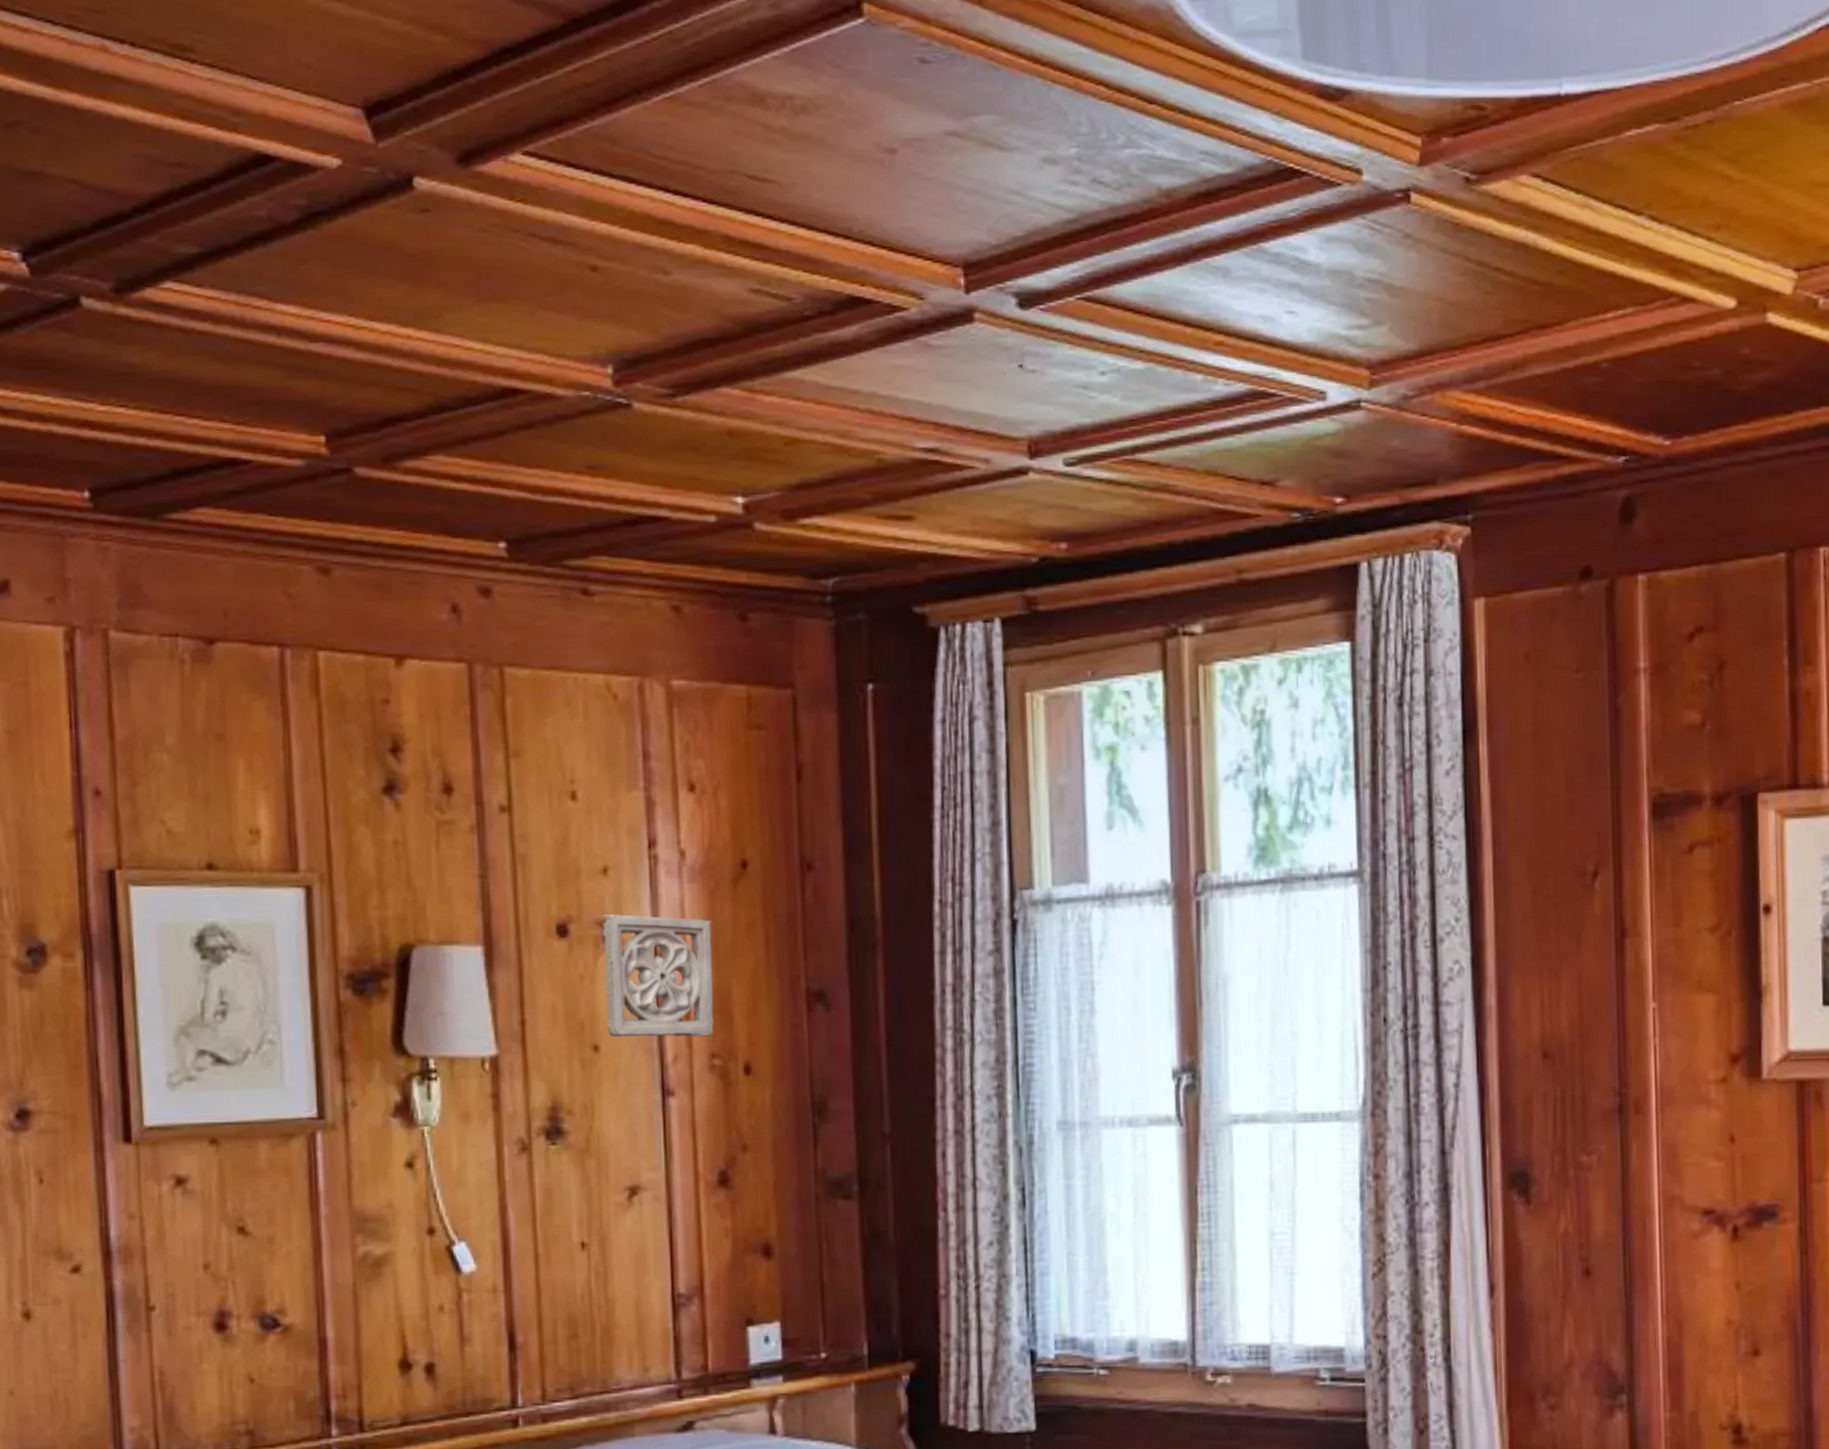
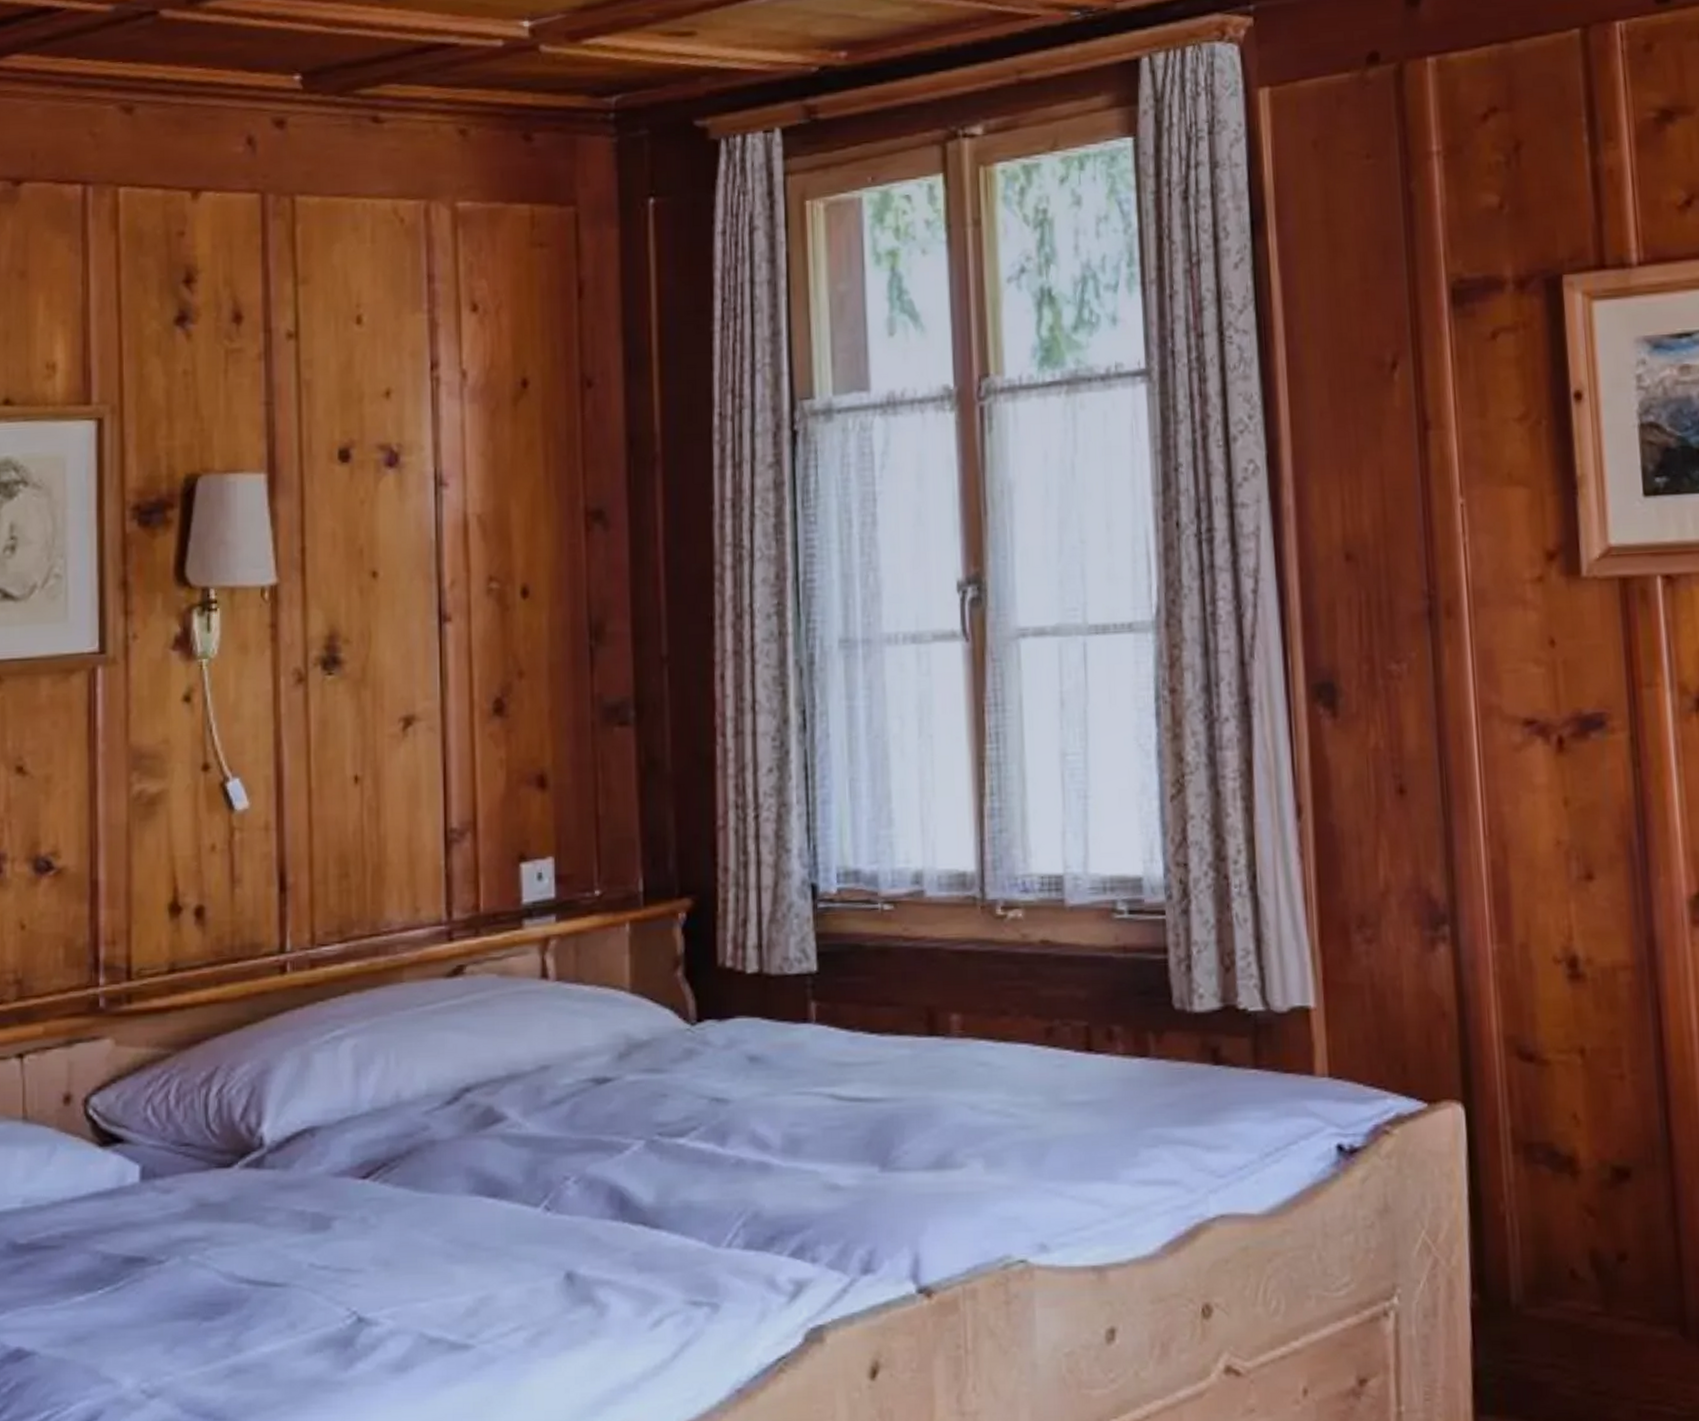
wall ornament: present [603,913,714,1038] -> none [384,436,492,563]

